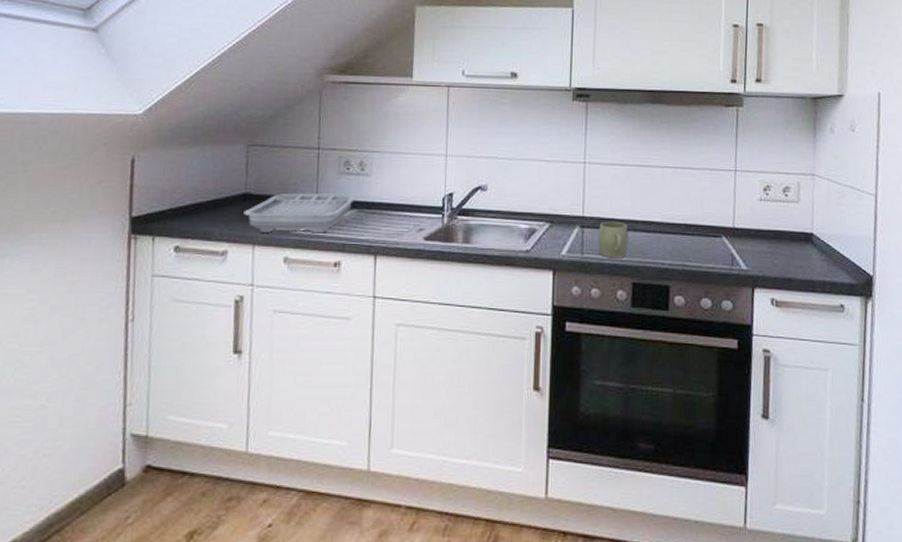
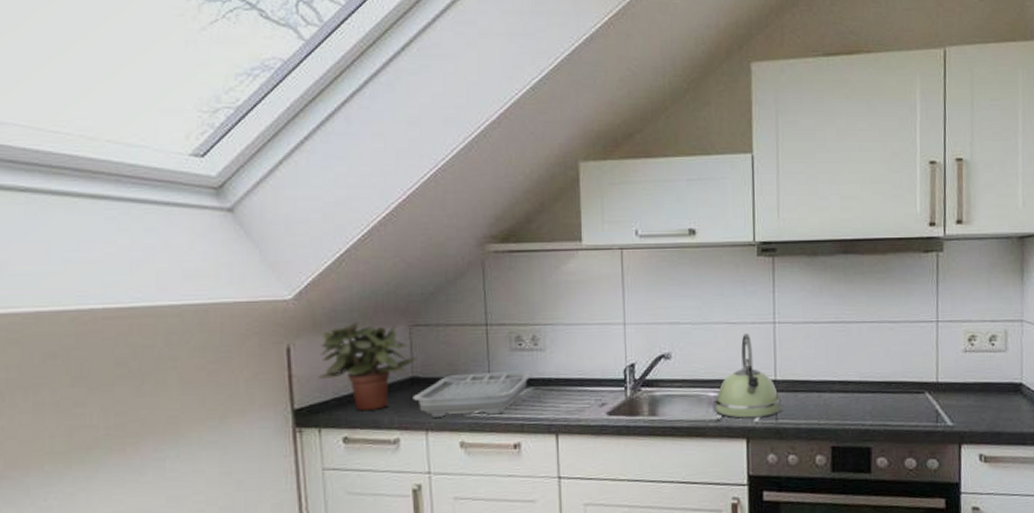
potted plant: none [157,139,251,222] -> present [317,322,417,410]
kettle: none [524,171,588,251] -> present [714,333,783,419]
mug: present [597,221,628,258] -> none [792,383,825,423]

